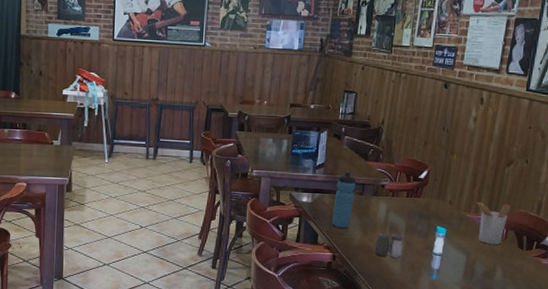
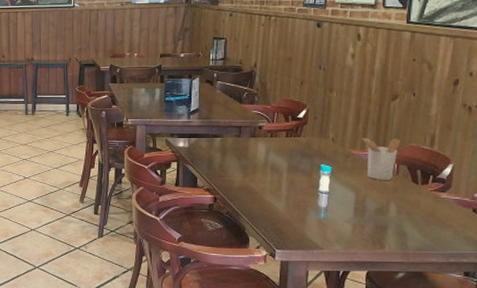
water bottle: present [332,172,356,228] -> none [210,116,232,170]
salt and pepper shaker: present [374,233,403,259] -> none [256,174,286,198]

